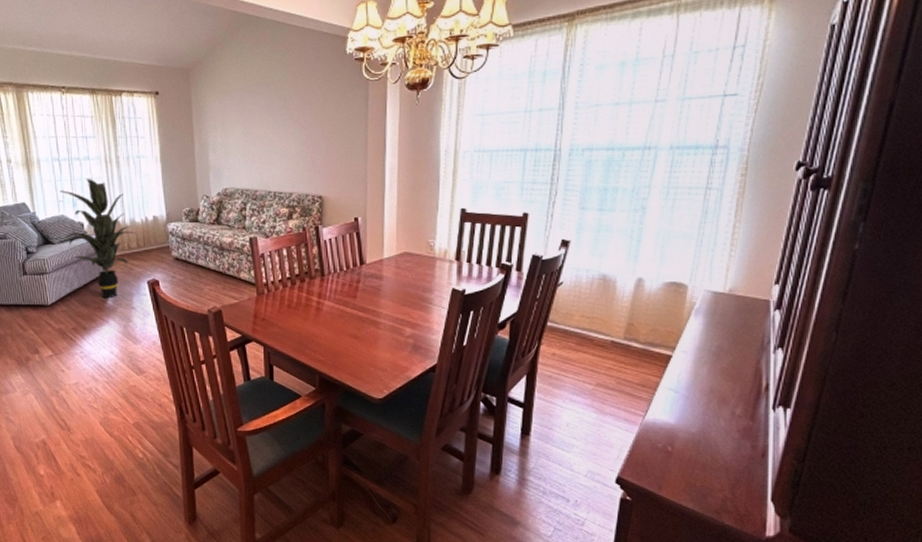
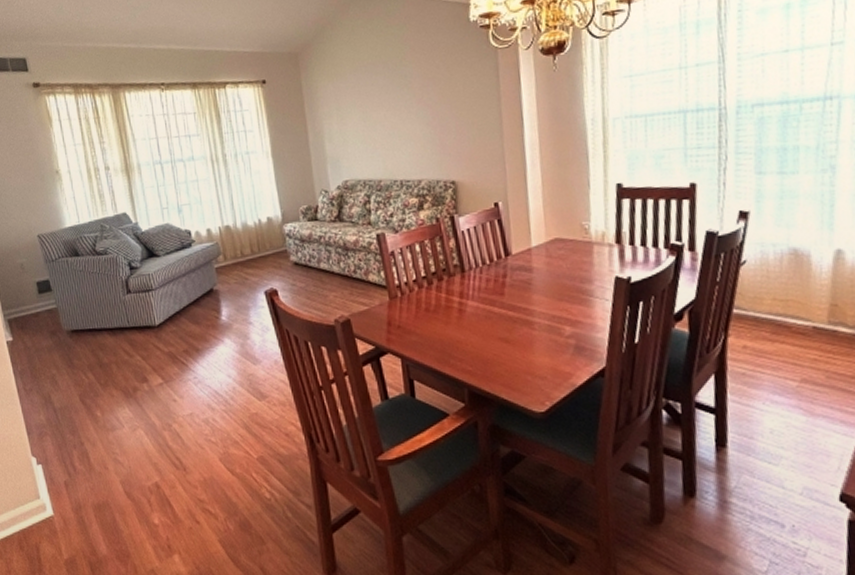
indoor plant: present [60,179,136,298] -> none [163,181,249,314]

